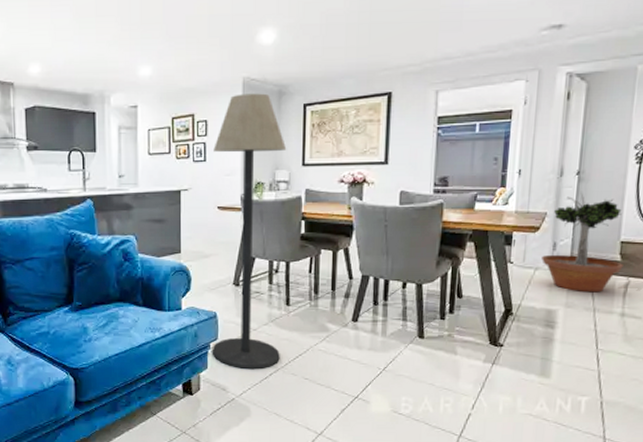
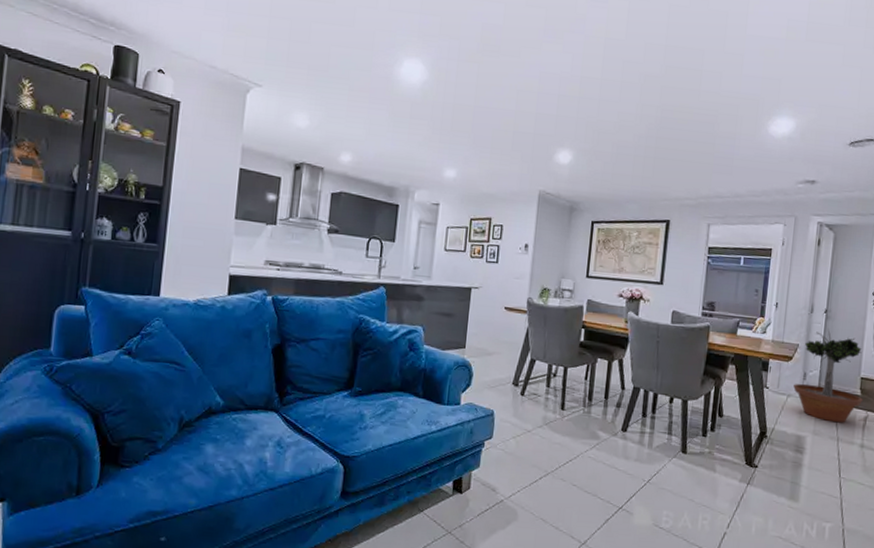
floor lamp: present [213,93,287,370] -> none [486,204,574,472]

